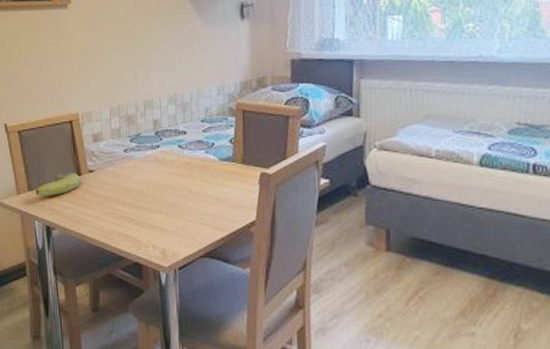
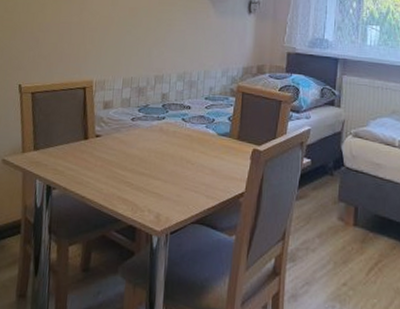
fruit: present [35,173,81,196] -> none [40,135,87,157]

